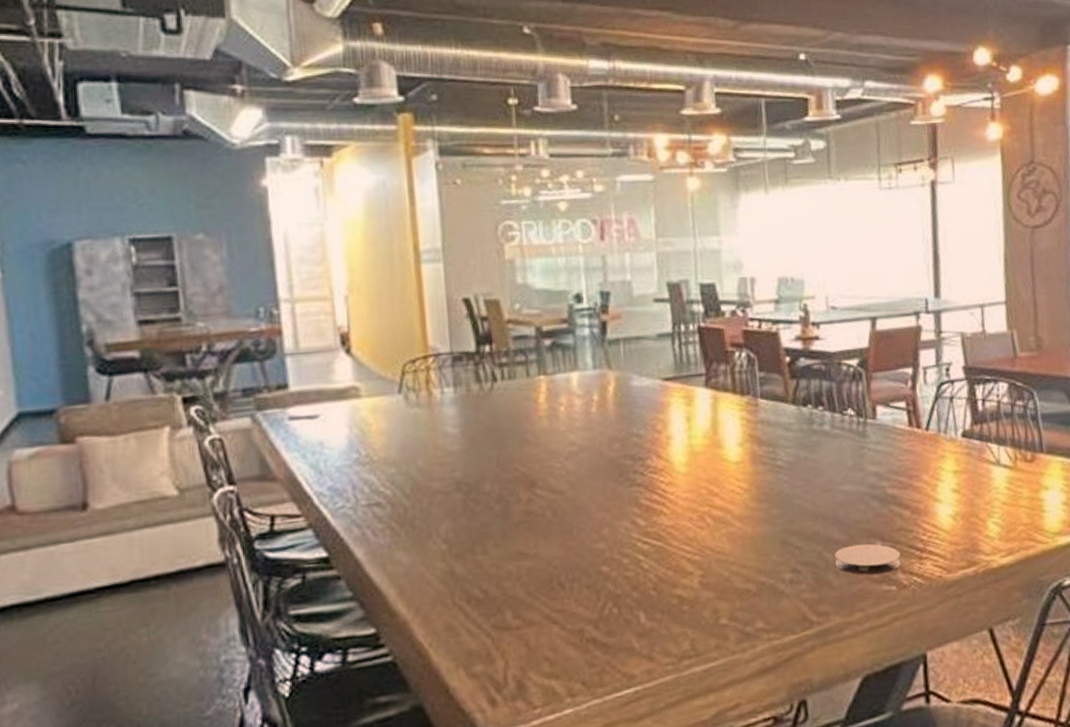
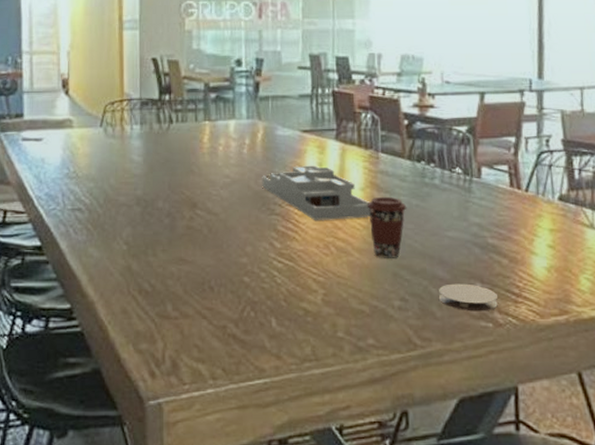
desk organizer: none [617,420,752,489] -> present [262,165,371,221]
coffee cup: none [746,450,794,525] -> present [367,196,407,258]

